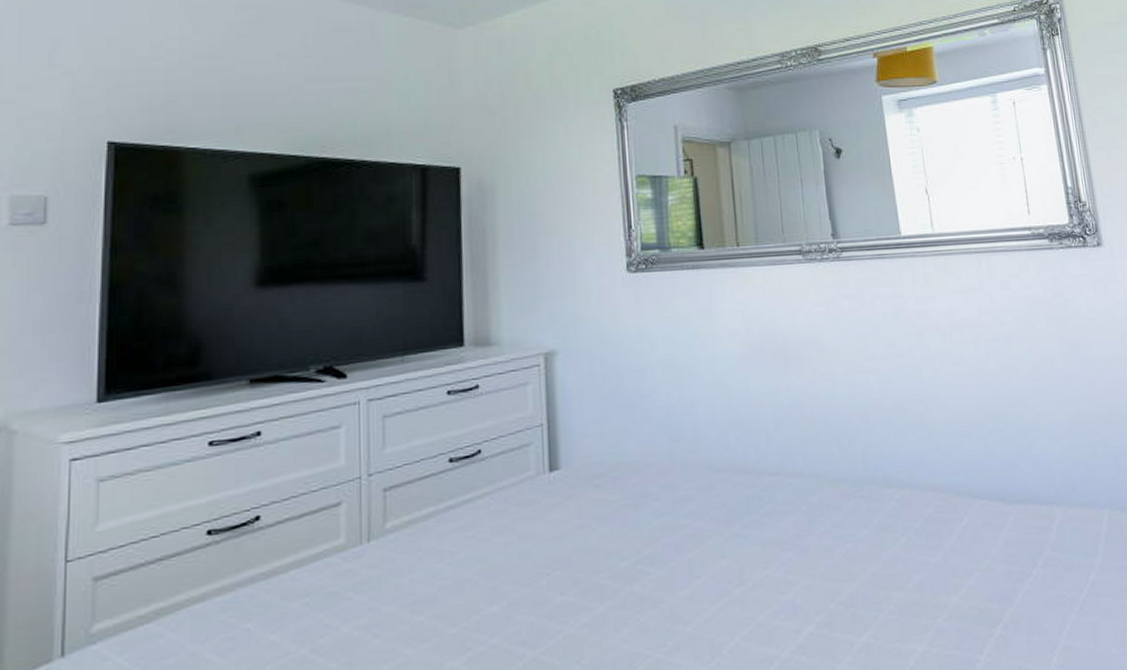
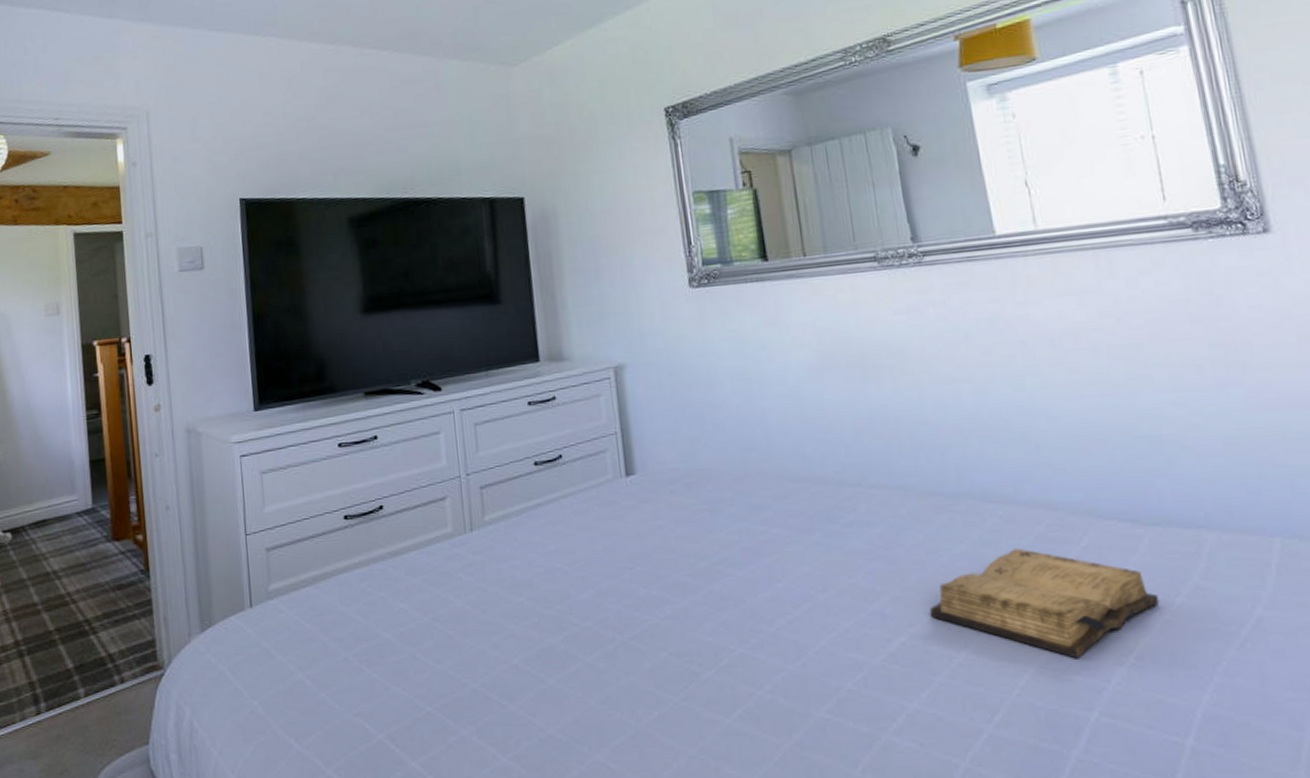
diary: none [835,530,1021,634] -> present [929,548,1160,659]

